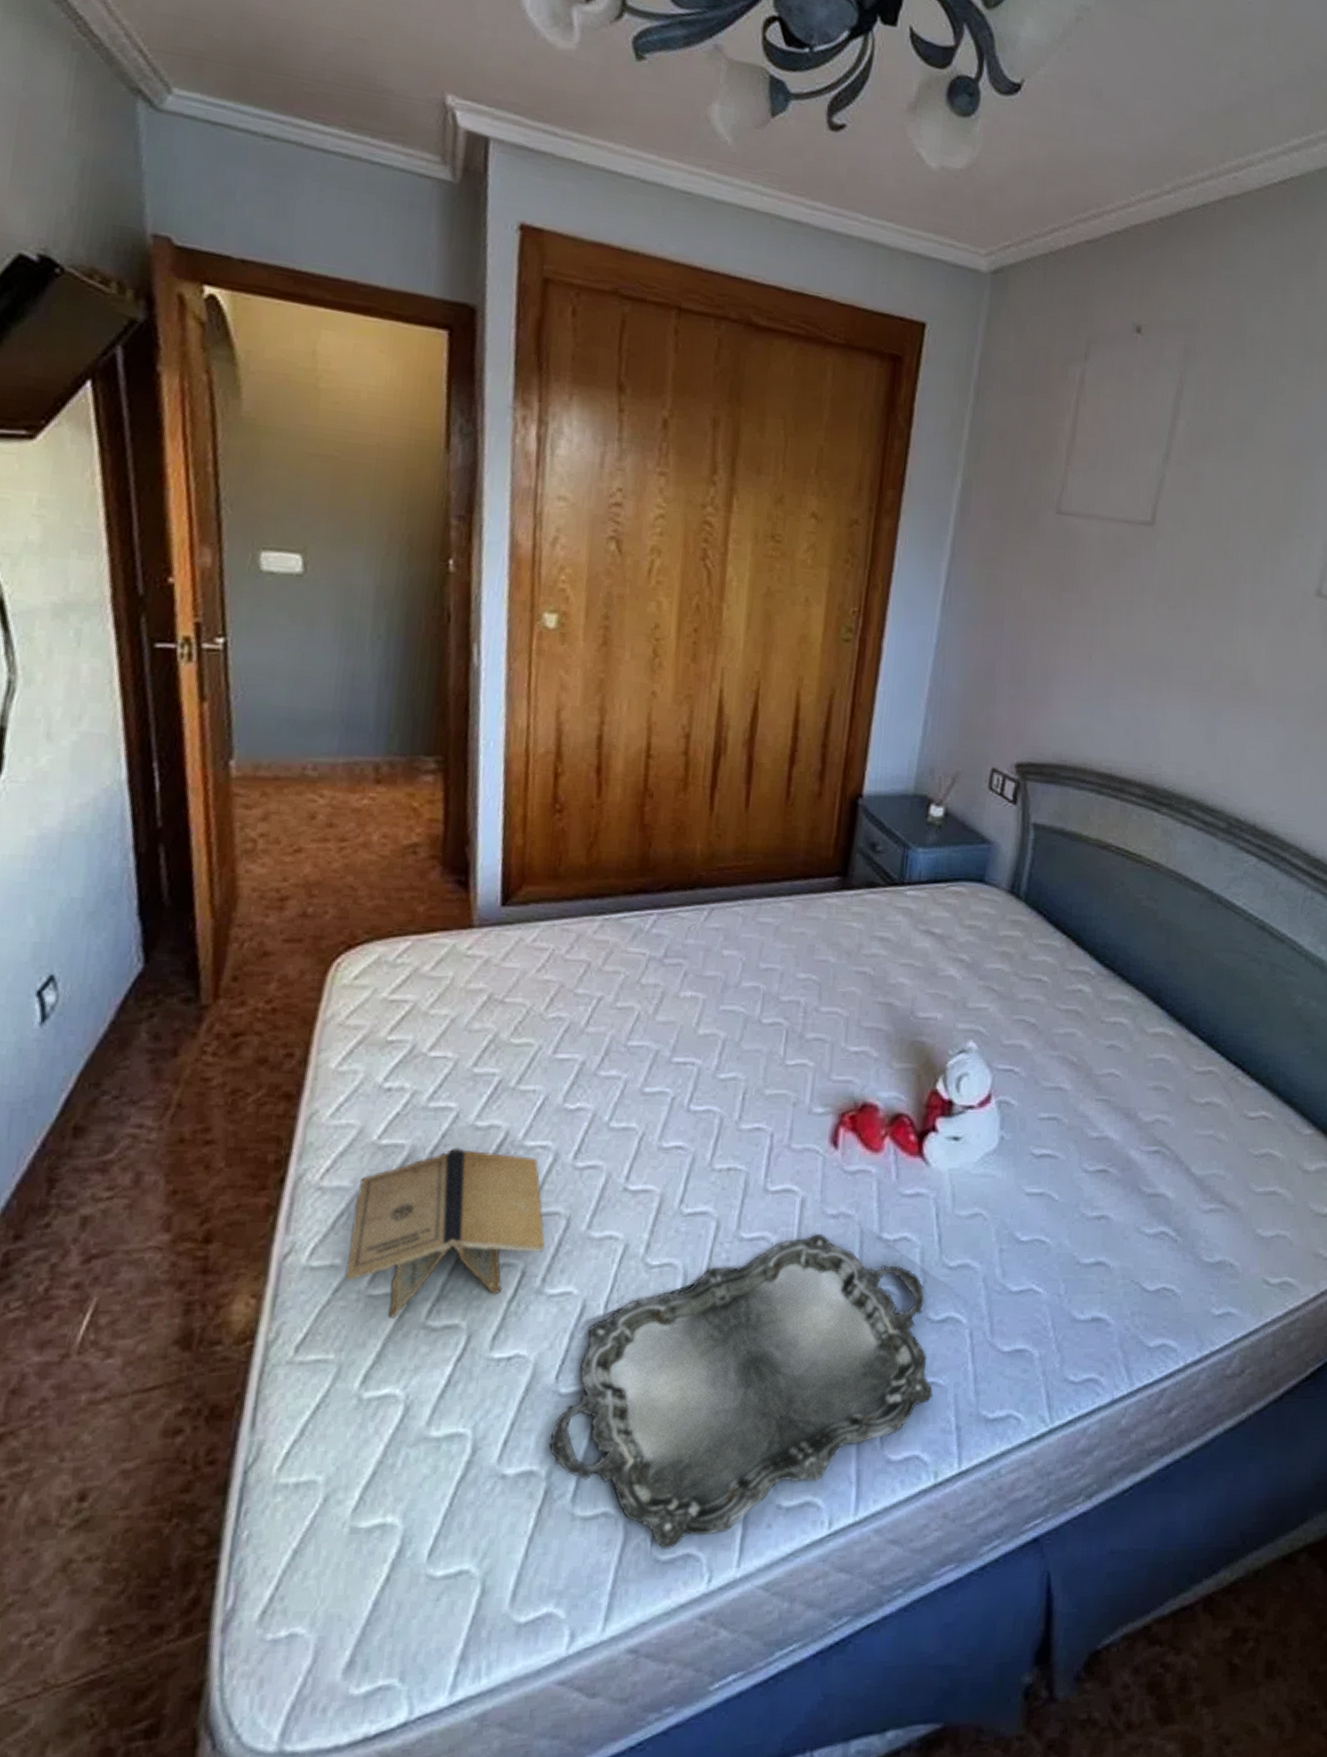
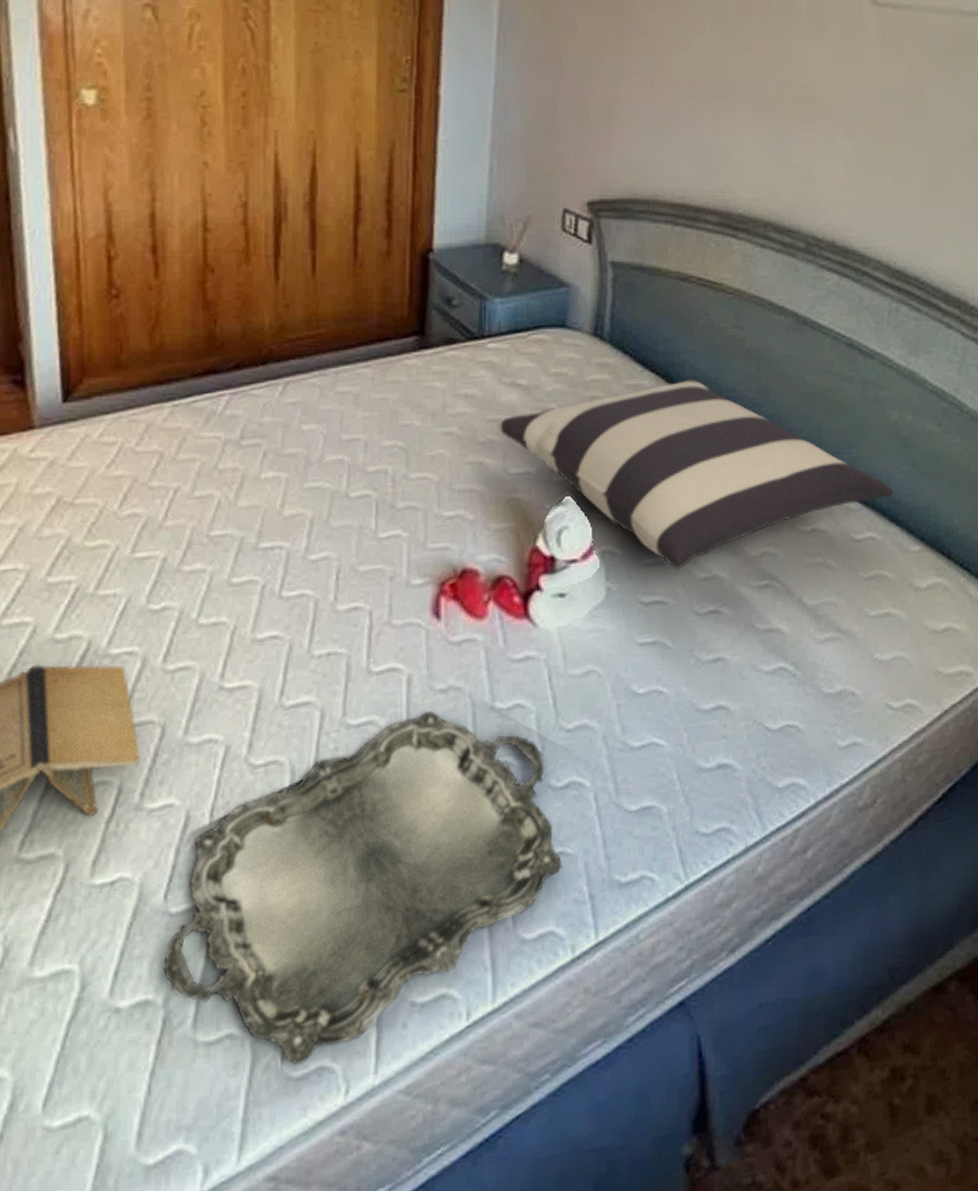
pillow: none [908,944,1290,1127] -> present [497,378,893,570]

